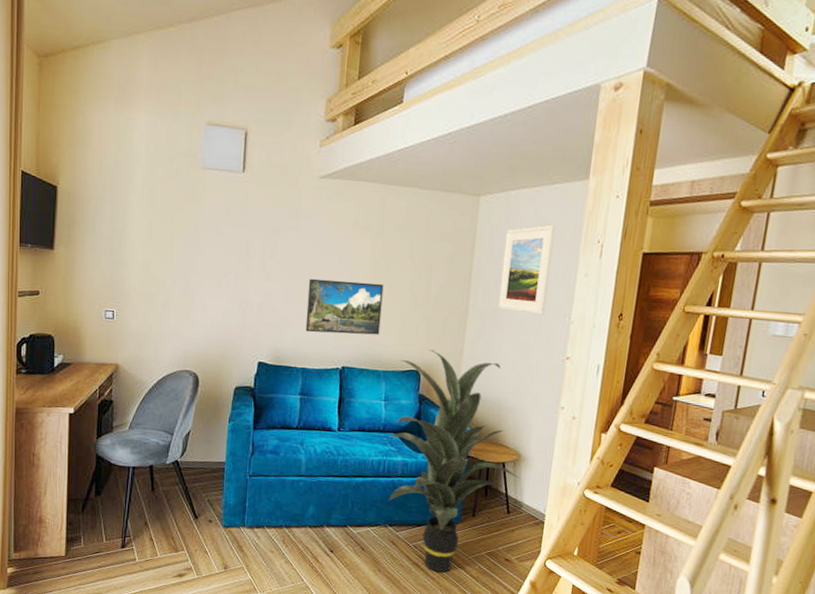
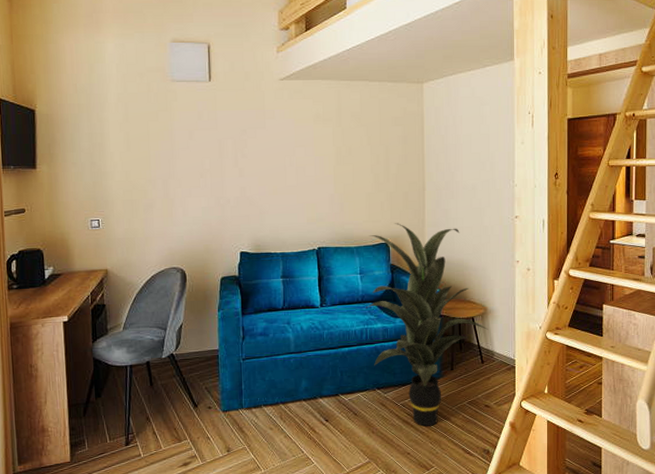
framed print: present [305,278,384,335] -> none [279,169,349,220]
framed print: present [498,224,555,315] -> none [449,102,491,181]

